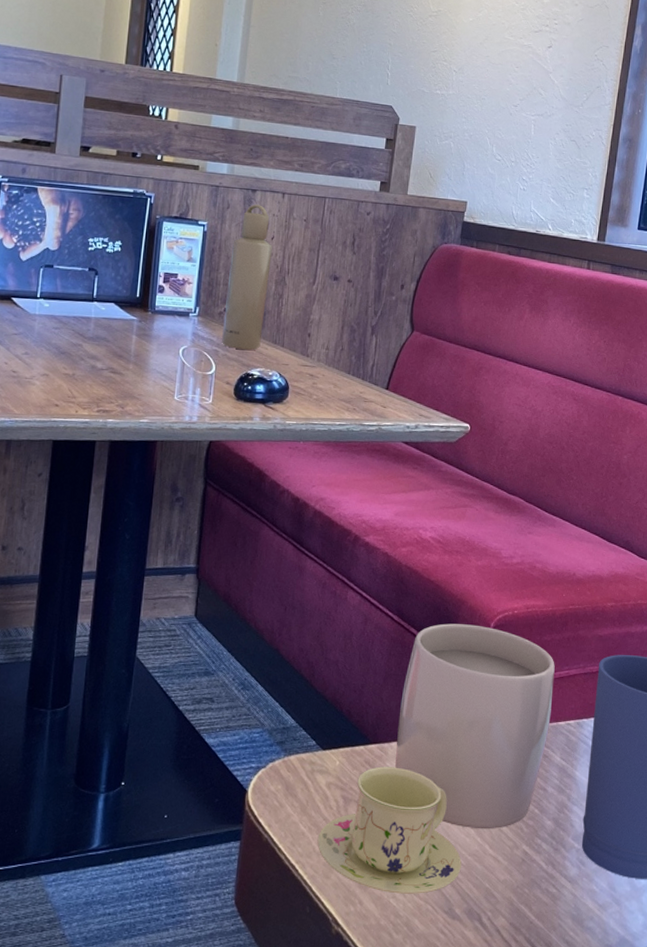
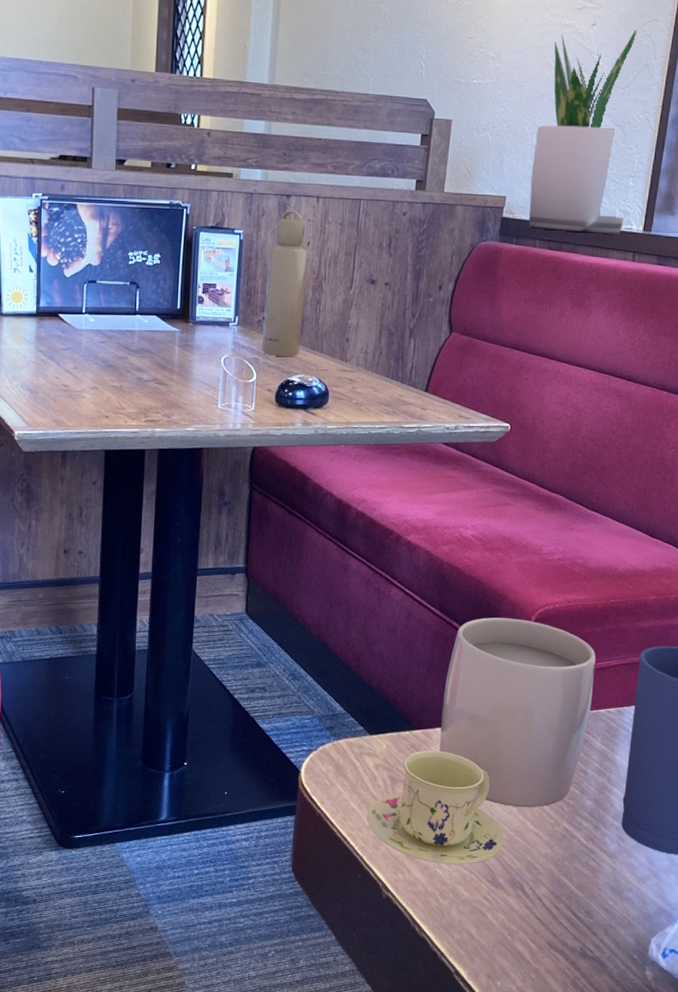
planter: none [488,54,591,243] -> present [528,30,639,234]

